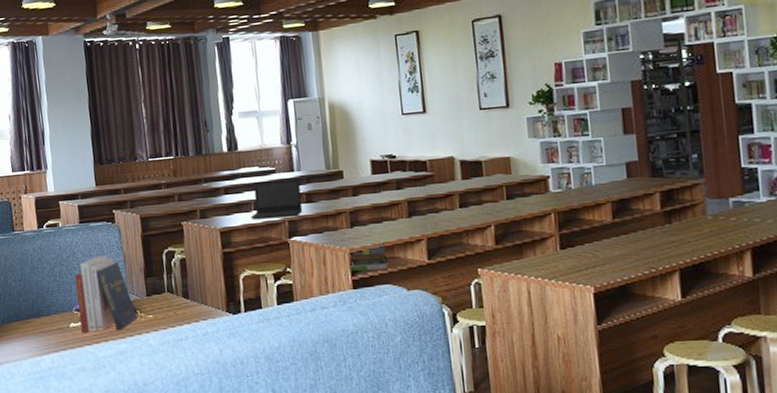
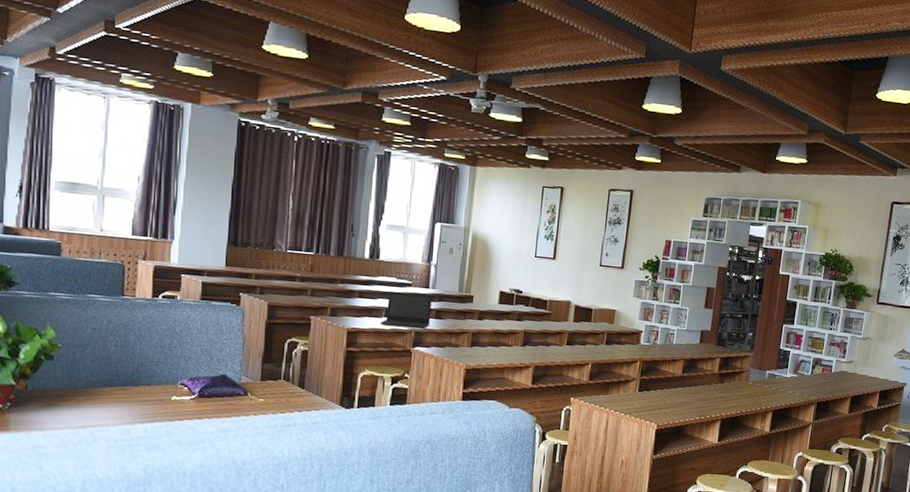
books: present [75,255,138,333] -> none [184,334,247,410]
books: present [351,242,388,271] -> none [464,363,499,387]

